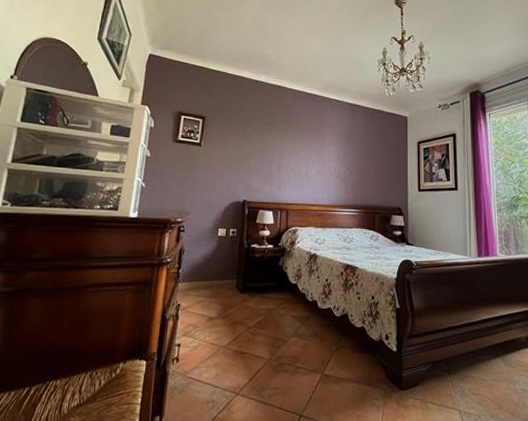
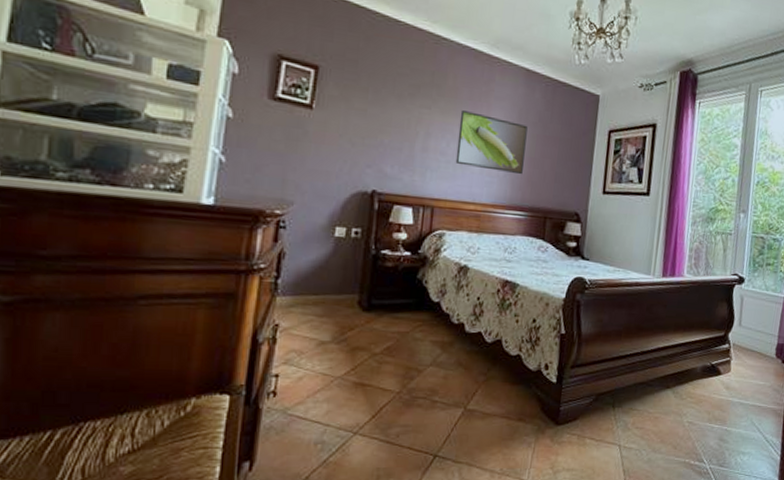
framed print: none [302,137,354,181] -> present [455,110,528,175]

